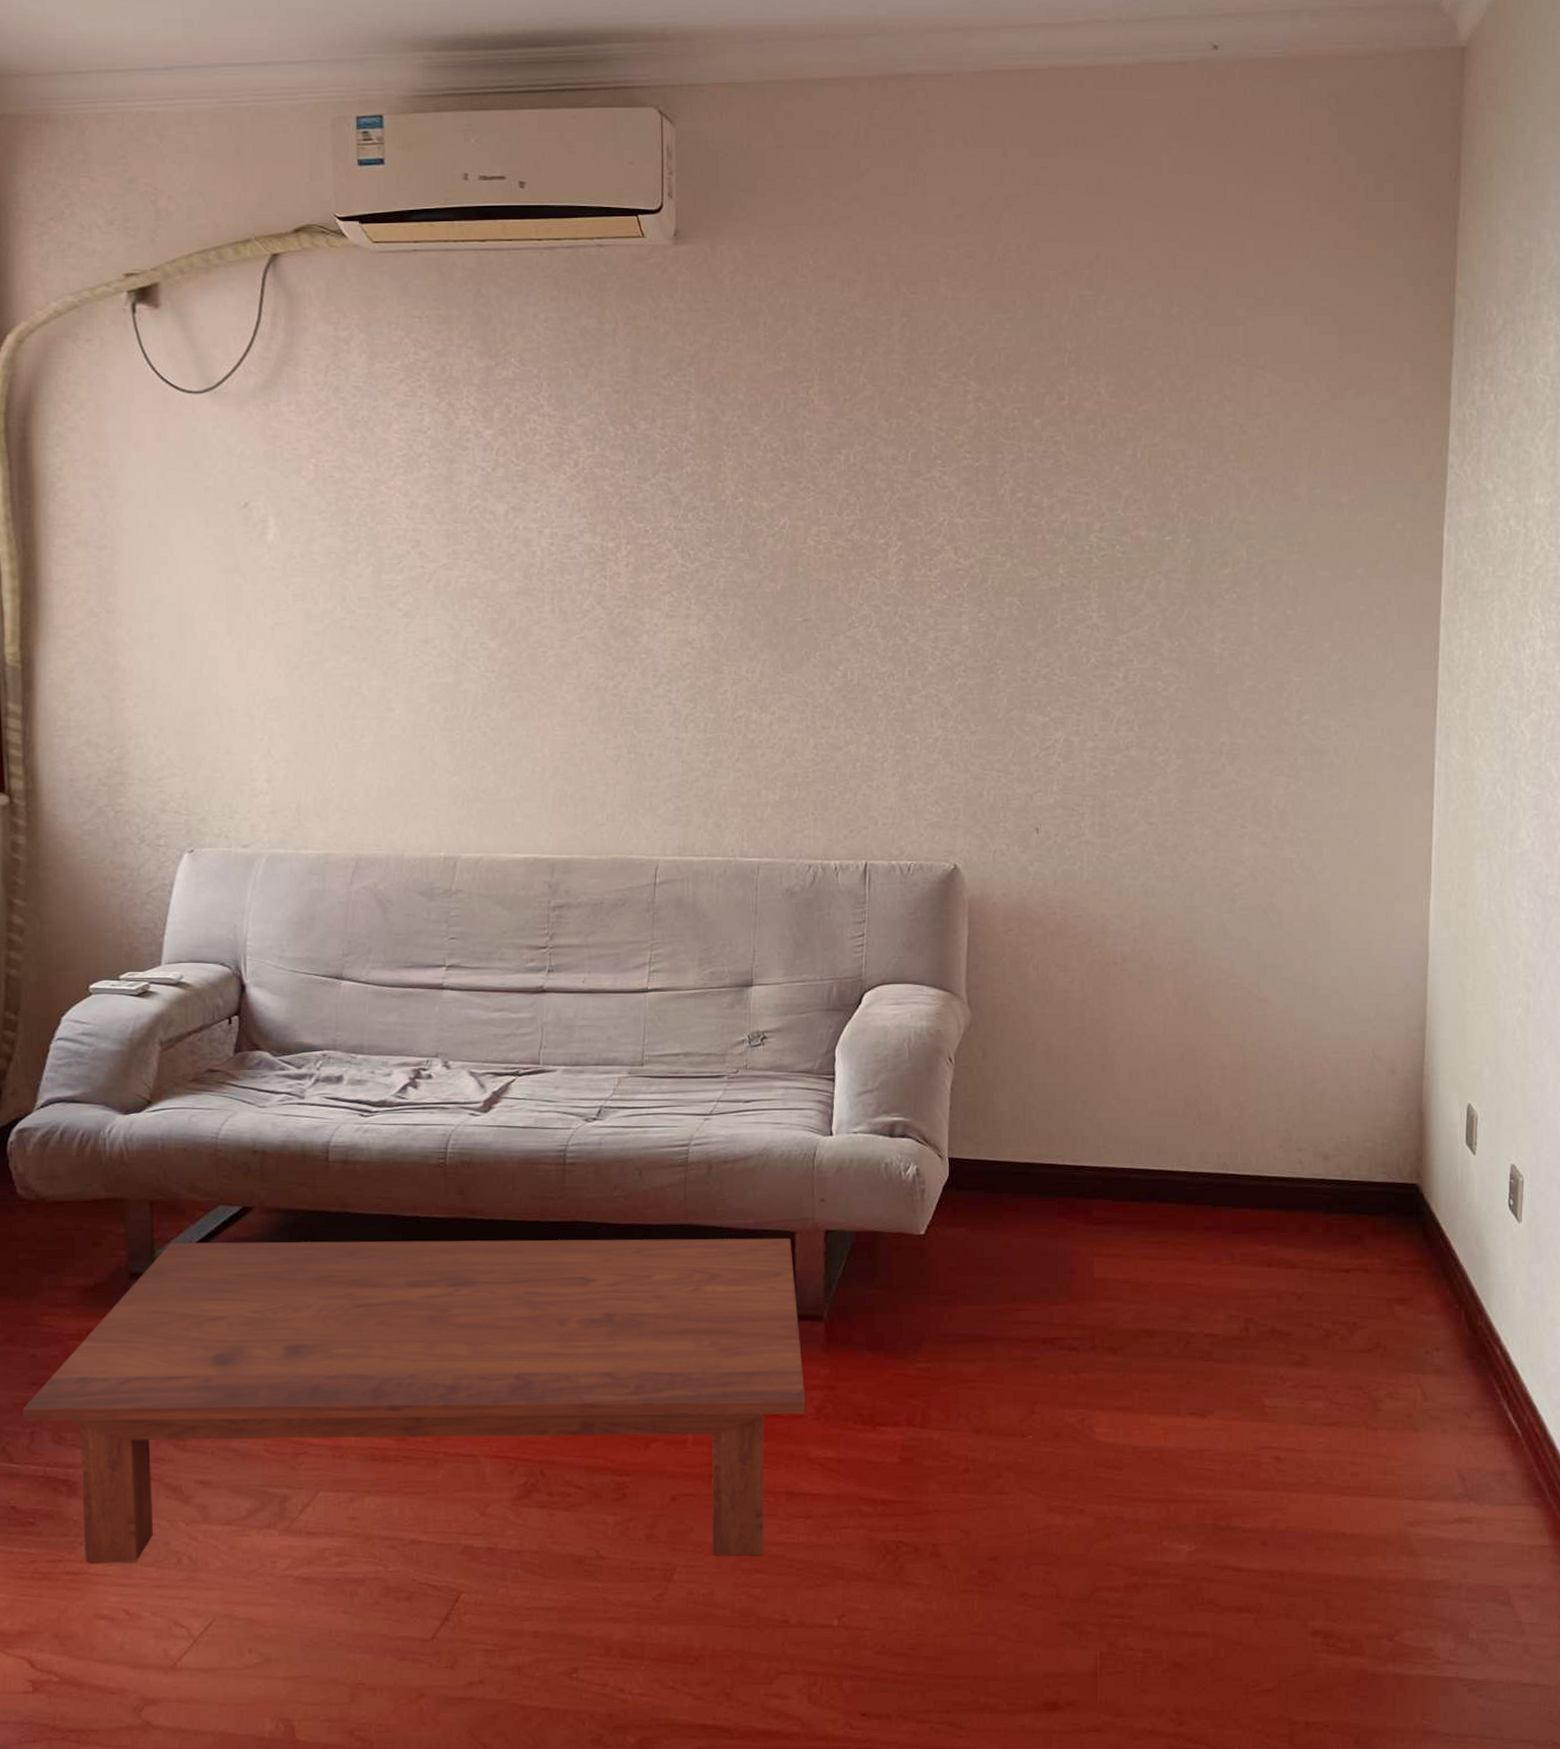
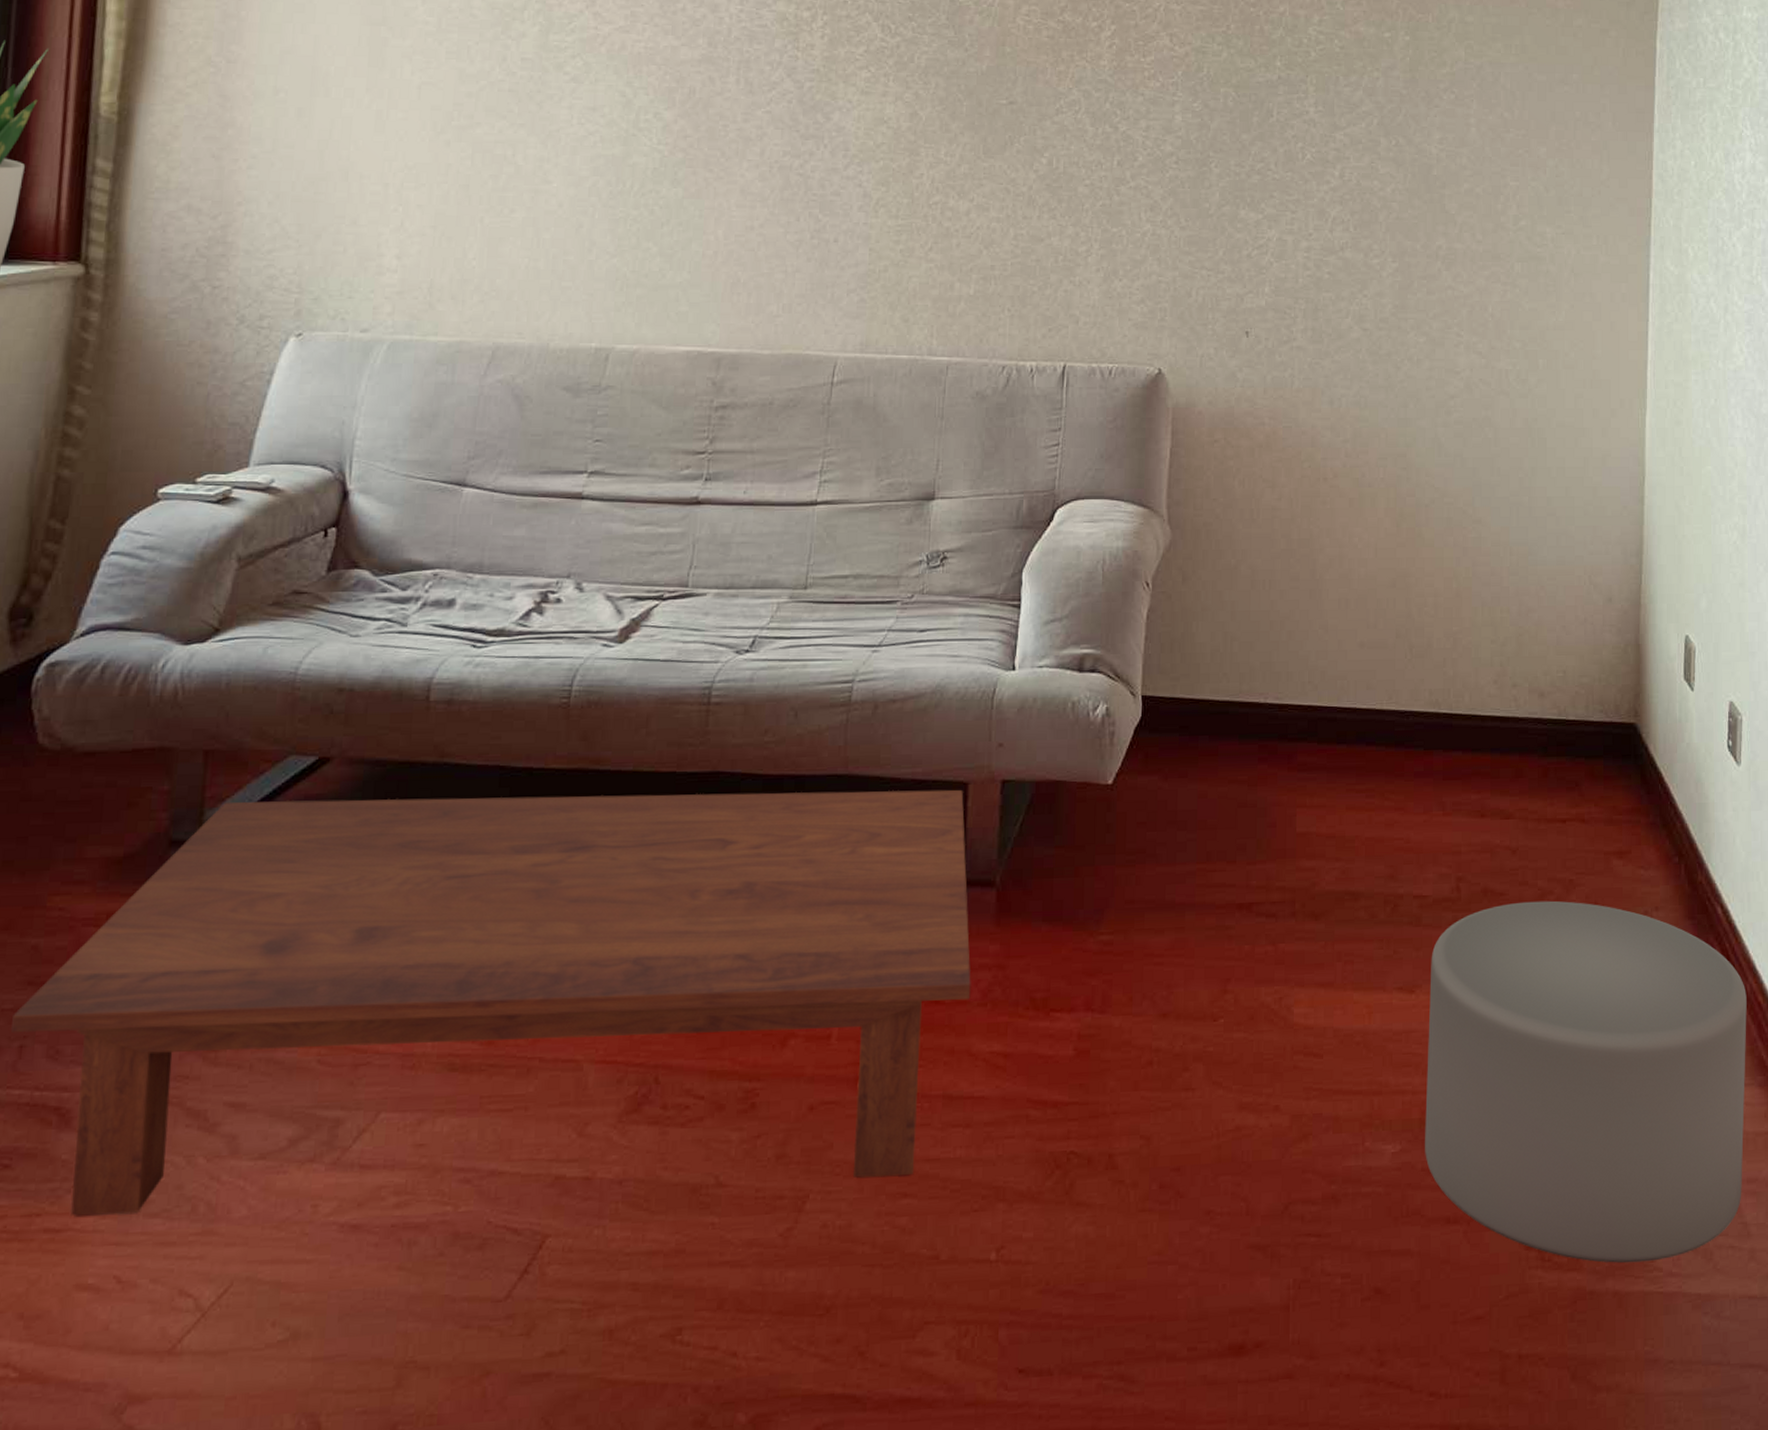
pouf: none [1218,1340,1524,1651] -> present [1425,900,1747,1264]

